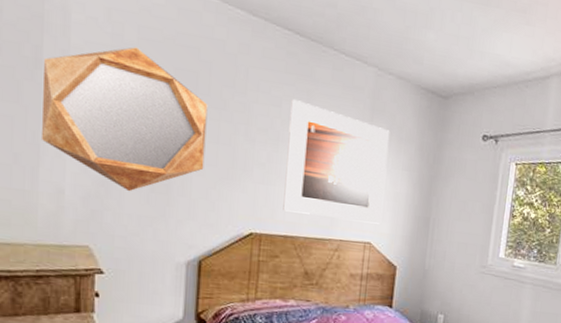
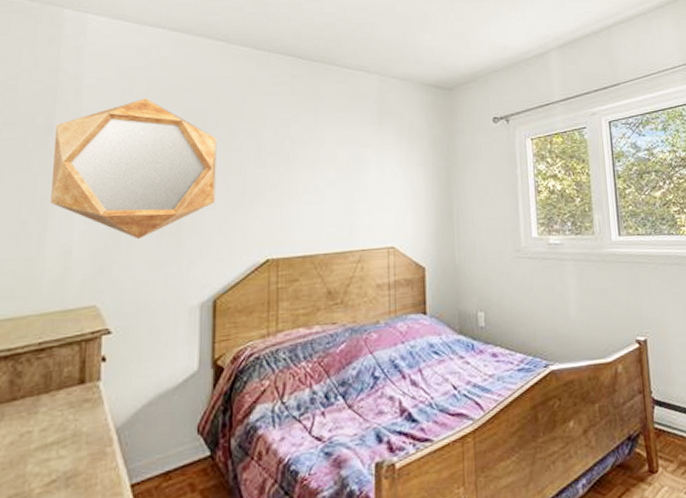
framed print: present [283,99,390,224] -> none [299,118,401,230]

